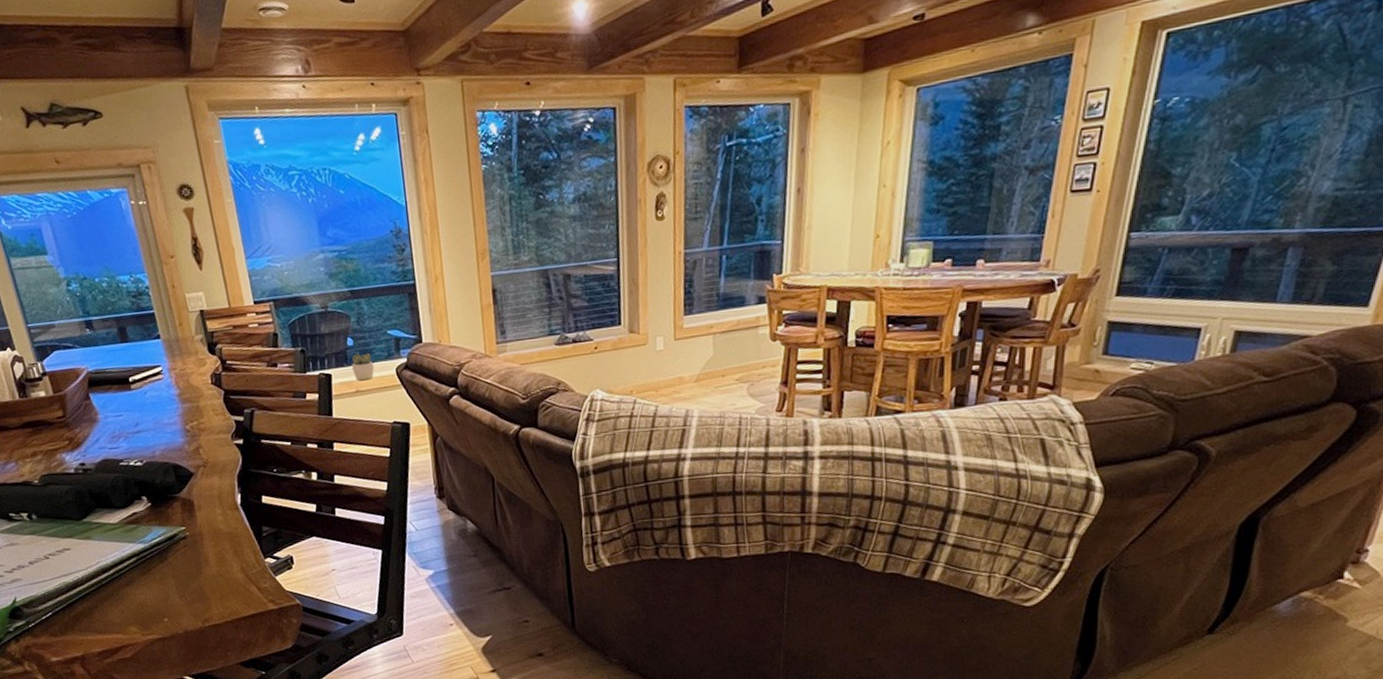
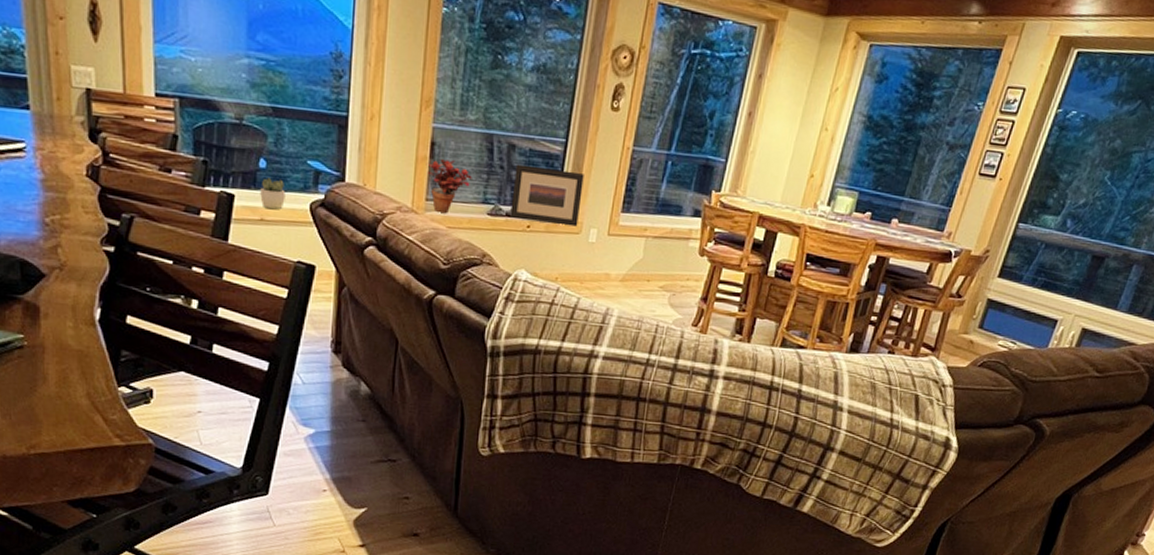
potted plant: none [491,302,535,353] -> present [426,159,472,214]
picture frame: none [574,287,643,344] -> present [510,164,584,227]

